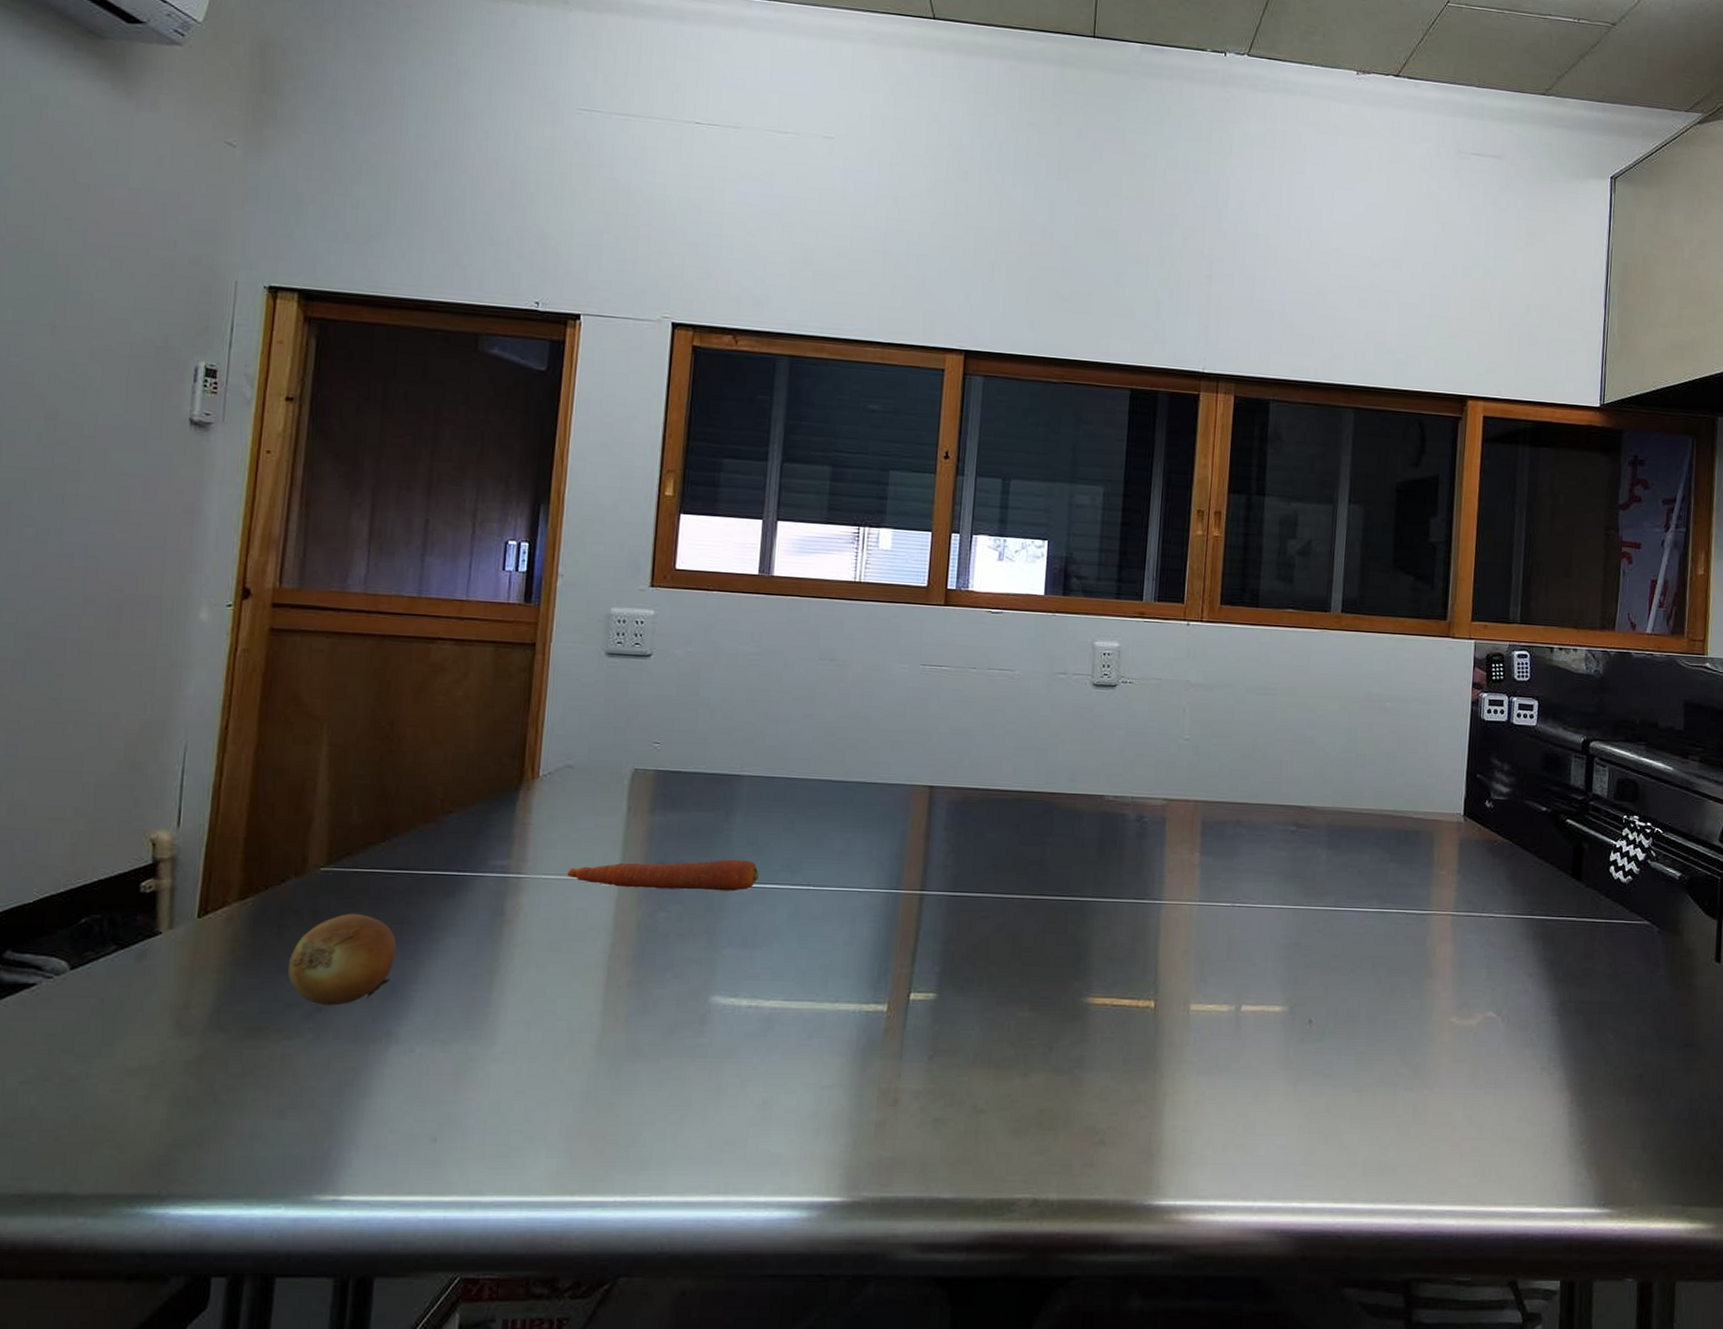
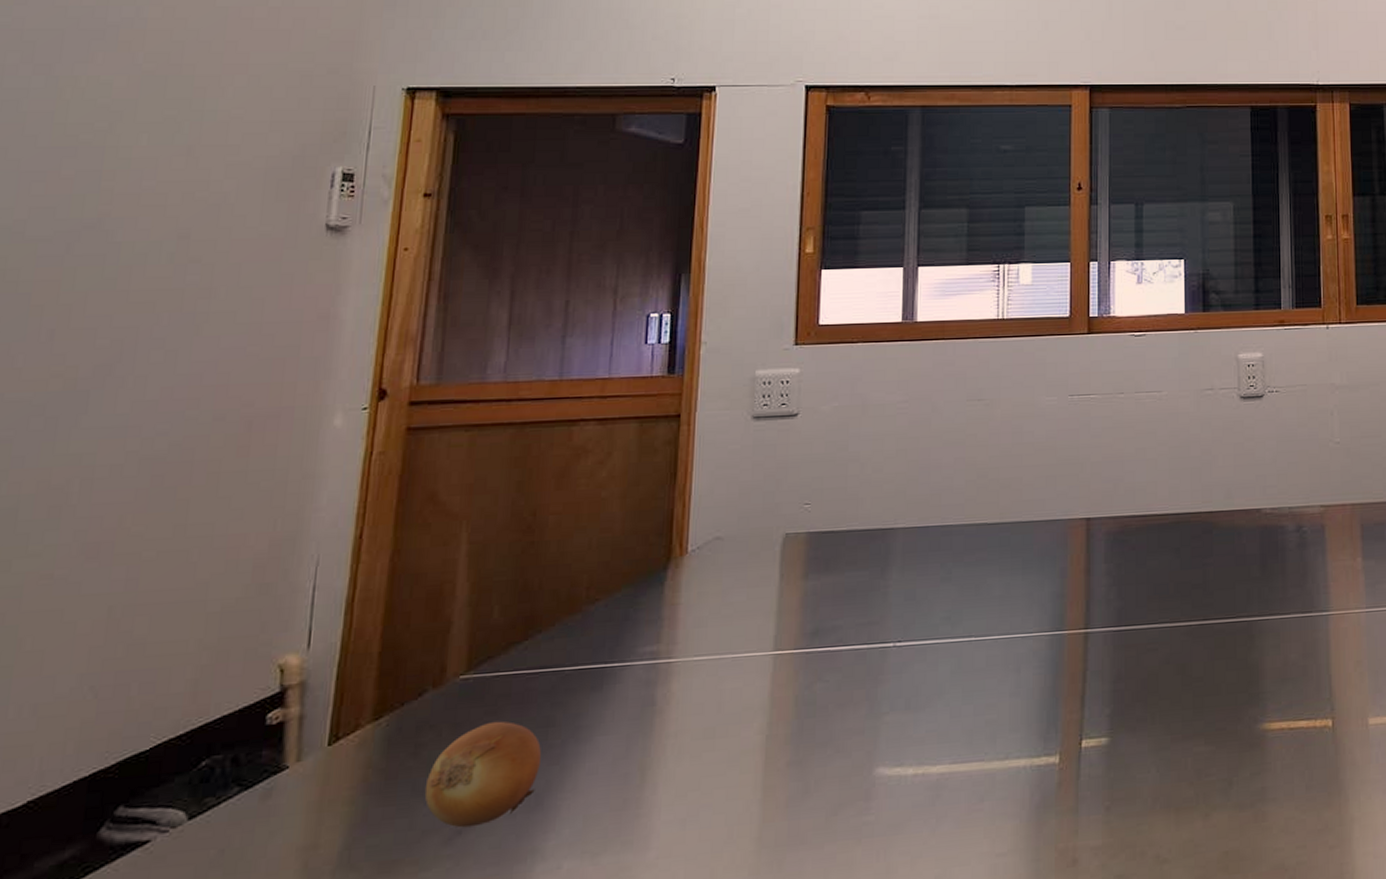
carrot: present [567,859,759,892] -> none [719,616,918,661]

